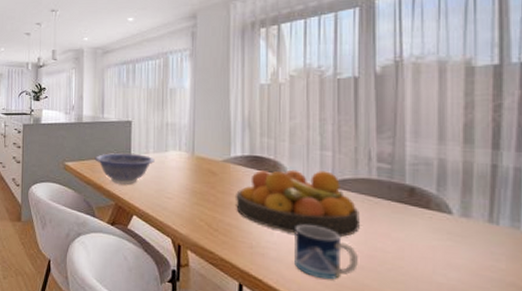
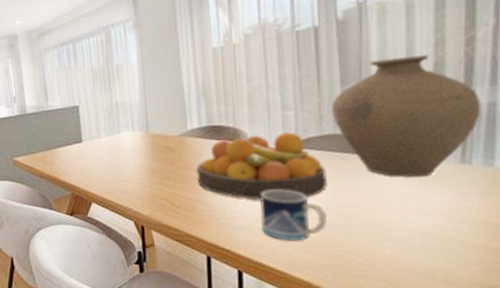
decorative bowl: present [94,152,155,185] -> none [44,139,108,174]
vase: none [368,115,508,232] -> present [332,55,482,178]

